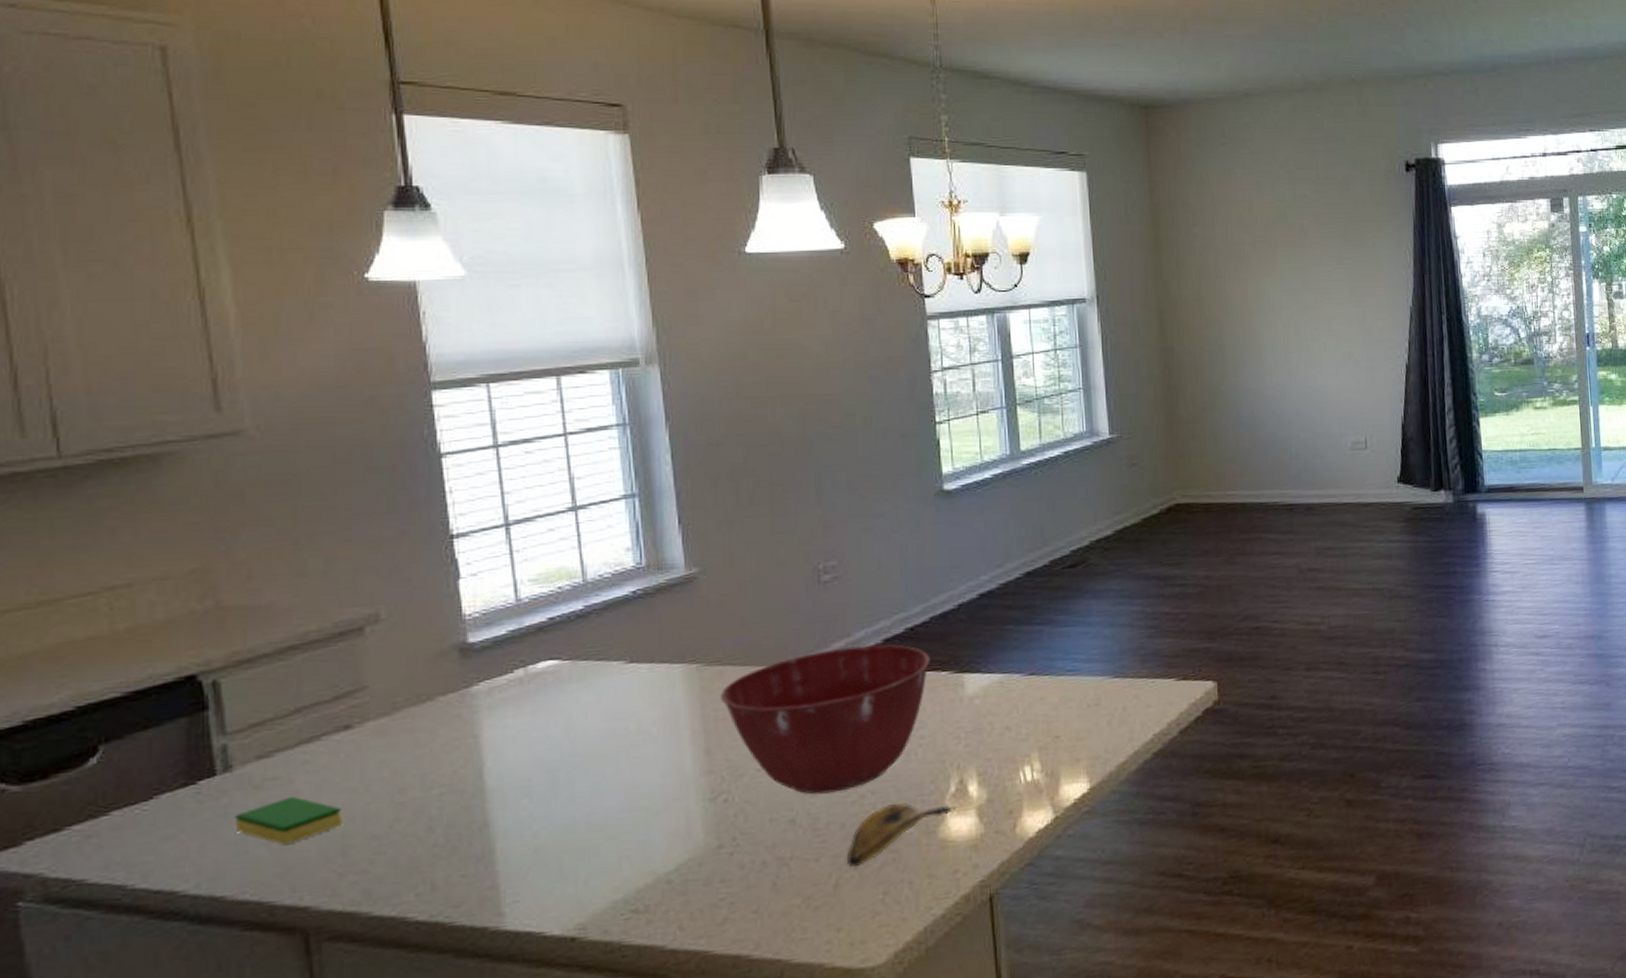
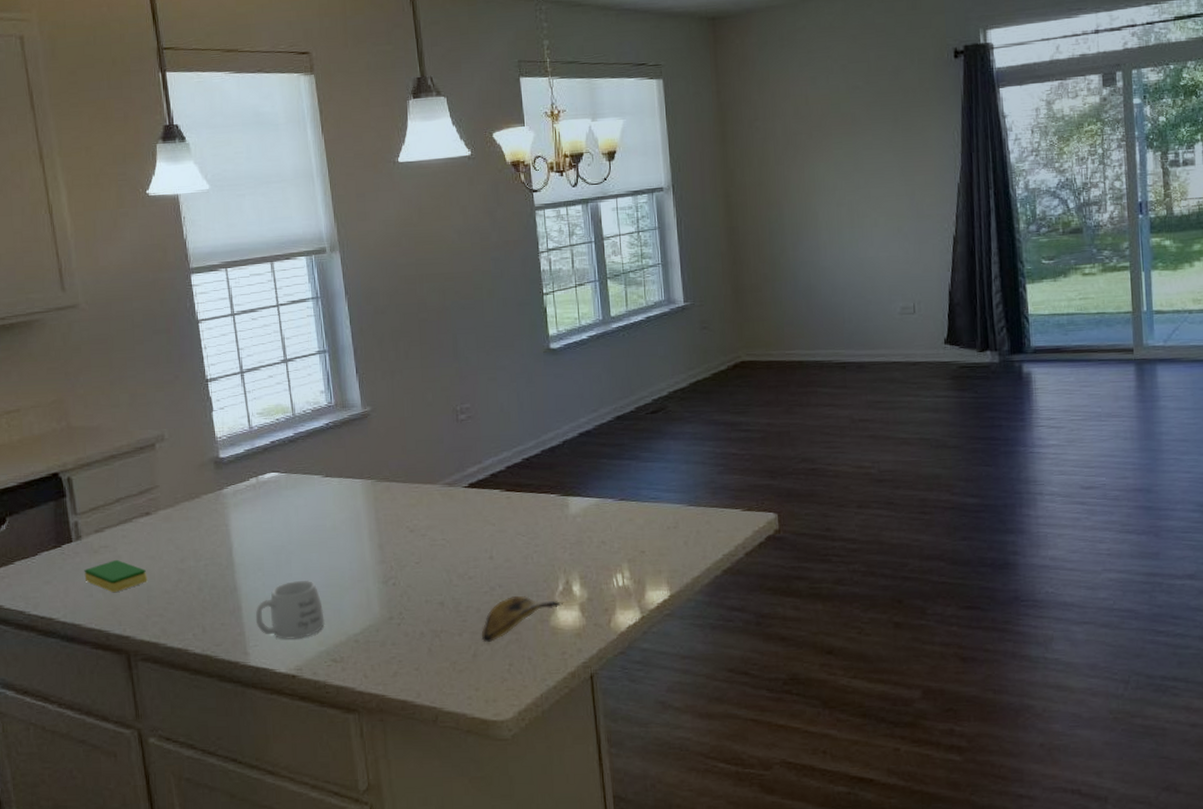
mug: none [516,804,623,889] -> present [255,580,325,639]
mixing bowl: present [720,644,930,795] -> none [388,470,542,584]

